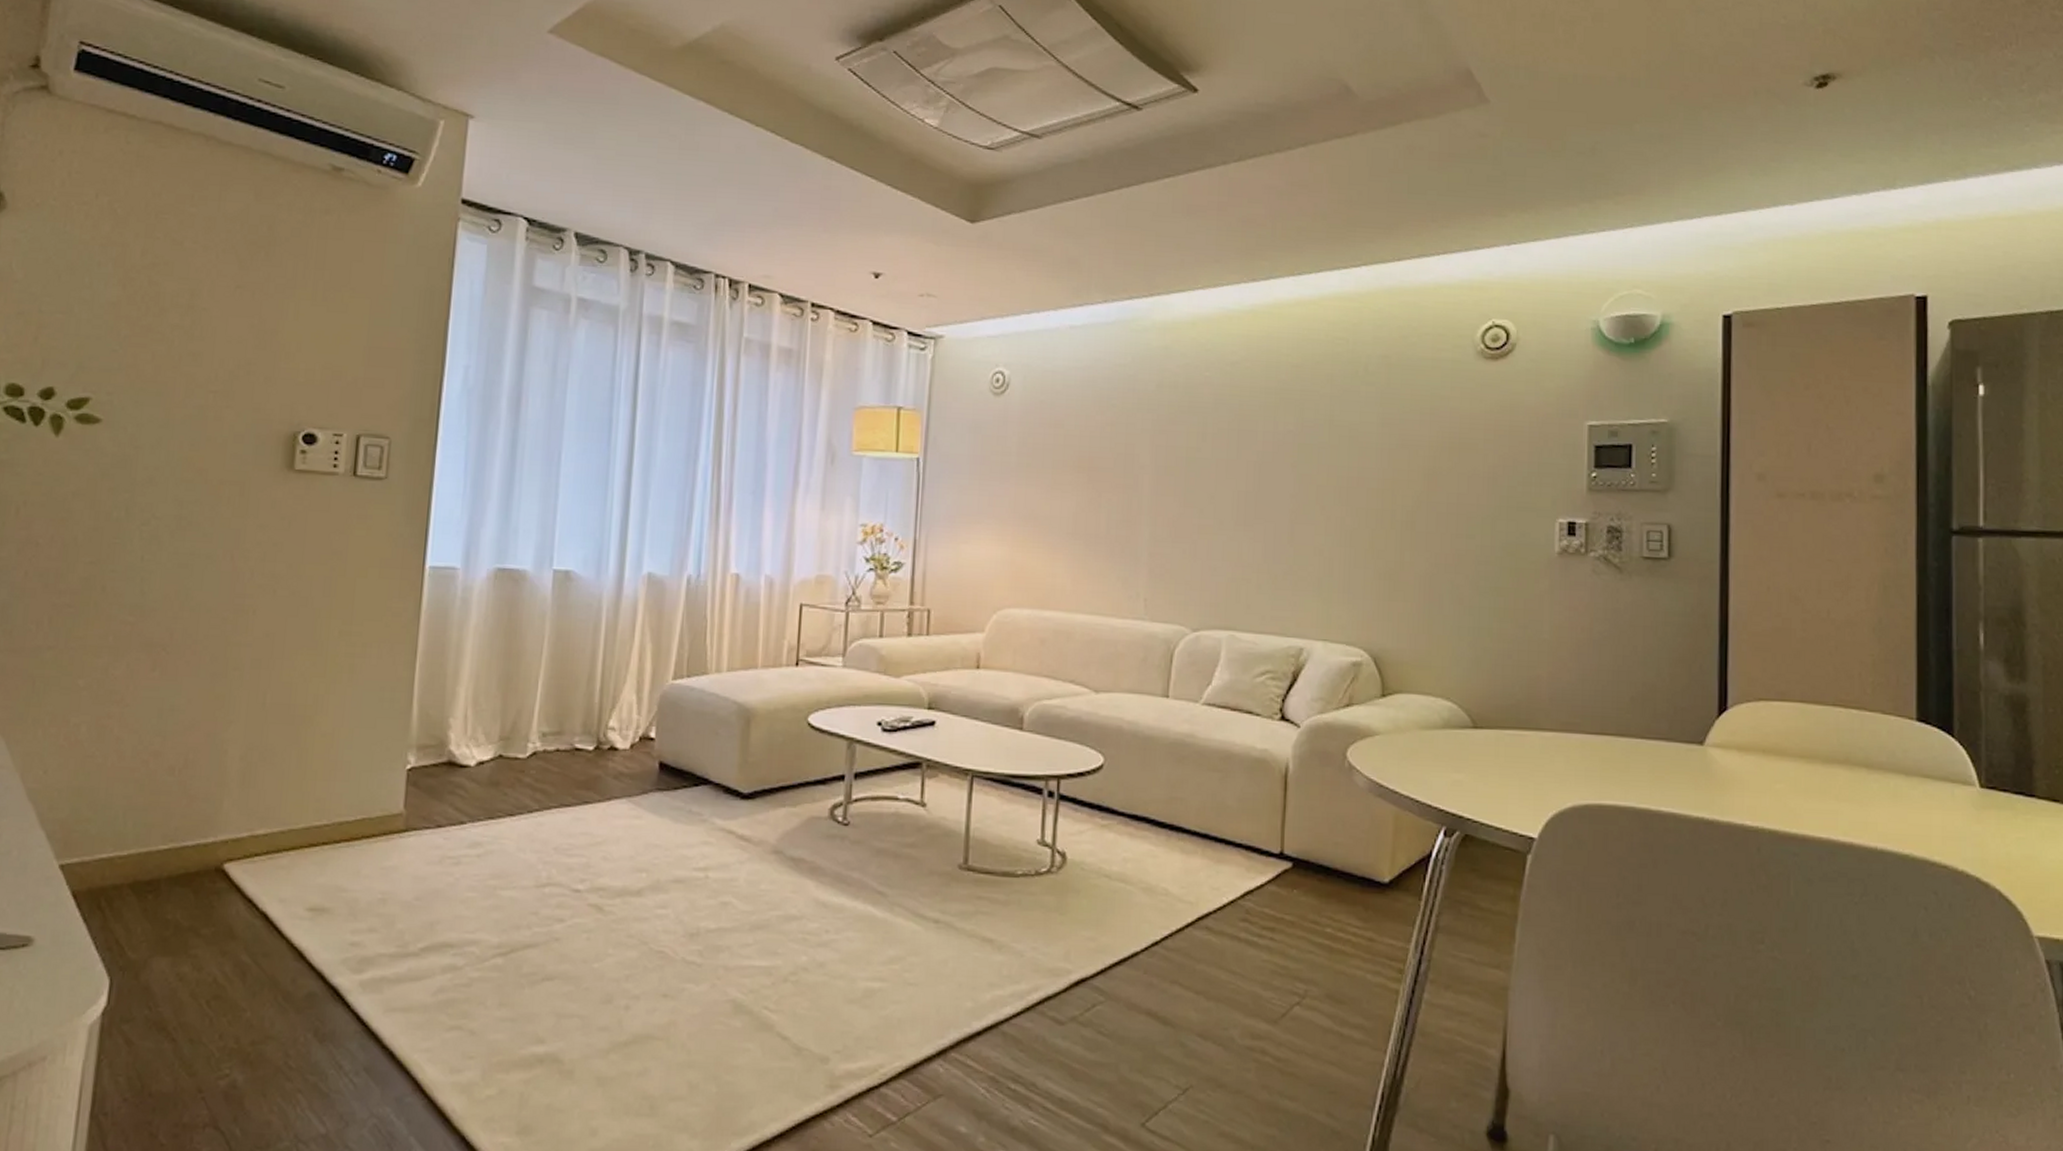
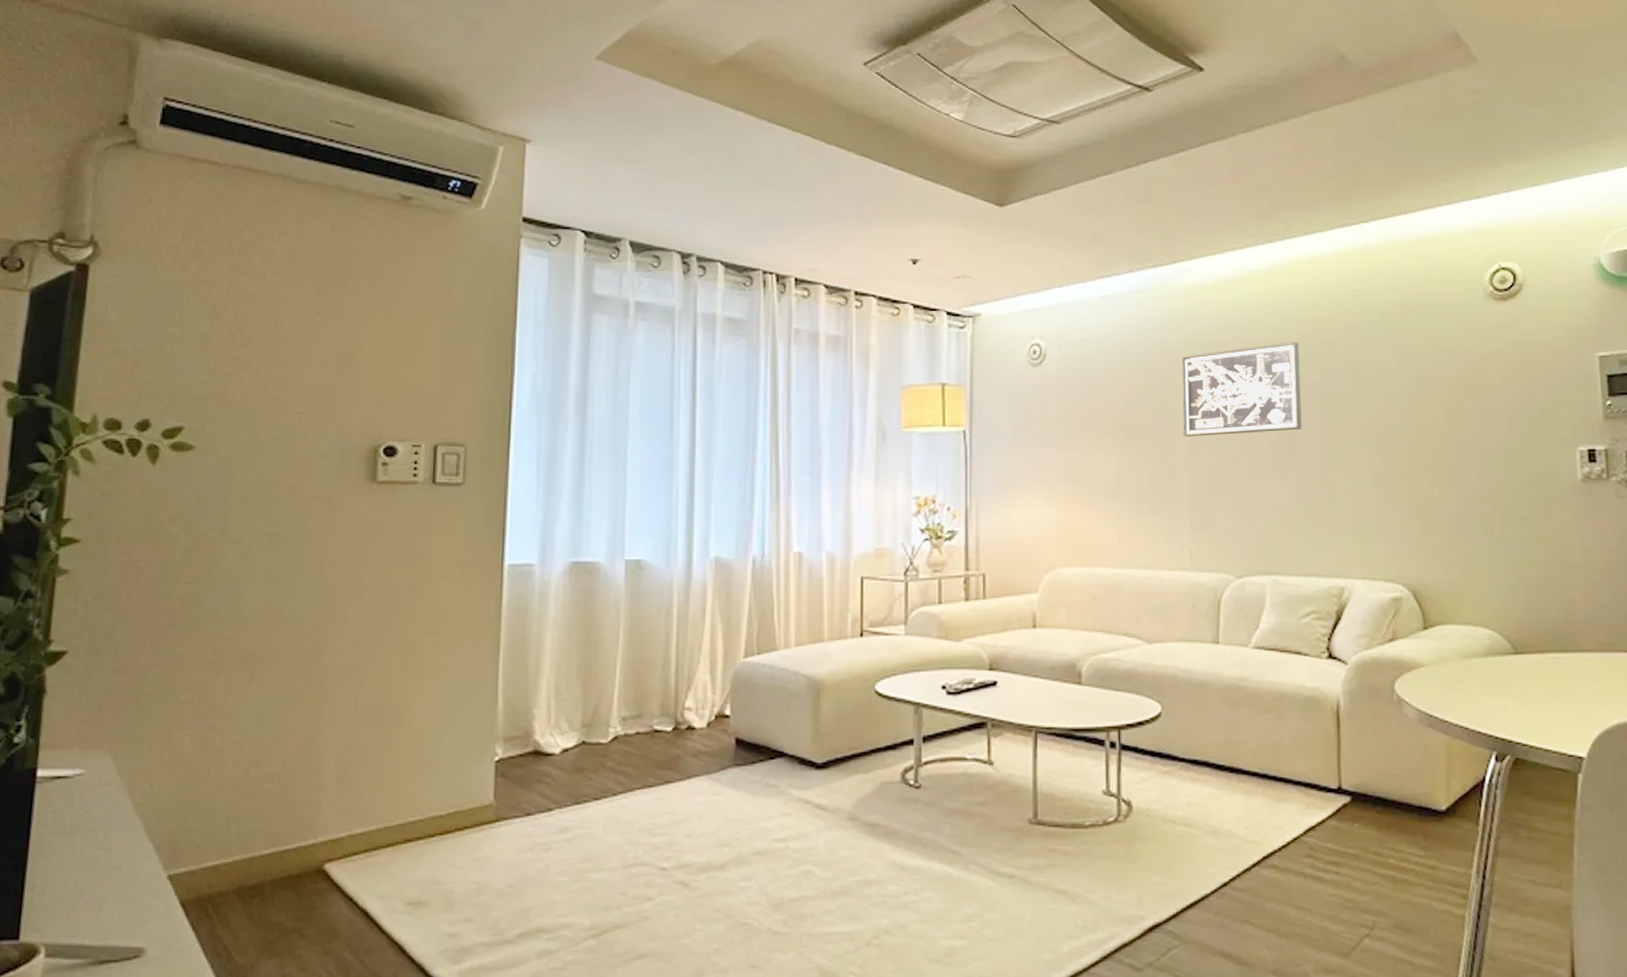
wall art: none [1147,387,1276,481] -> present [1181,341,1302,437]

